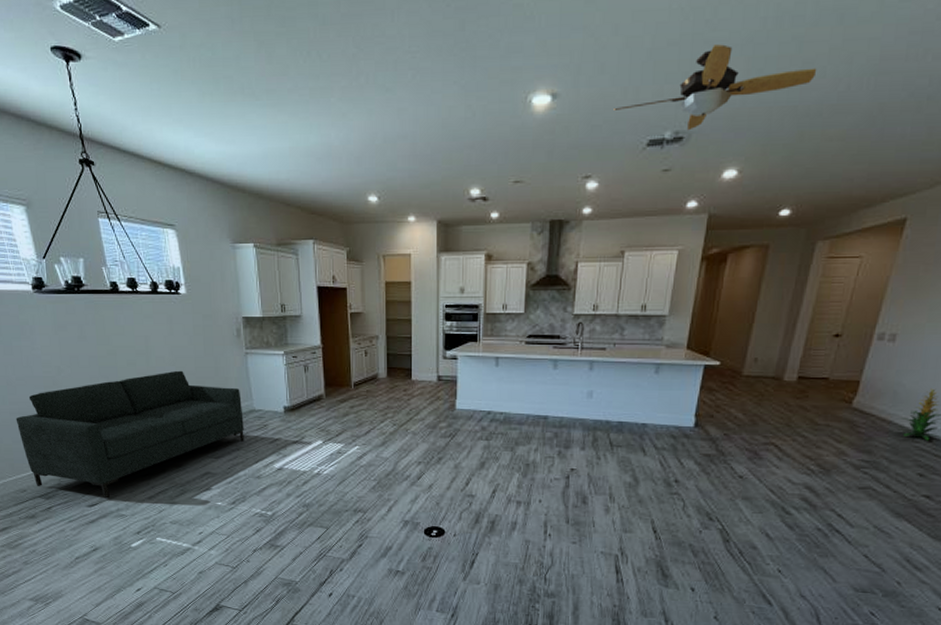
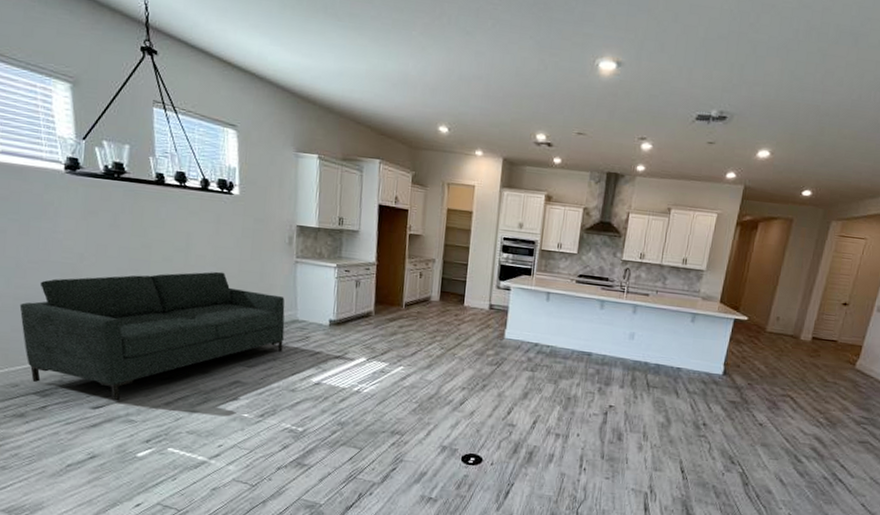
ceiling fan: present [614,44,817,131] -> none [669,44,836,112]

